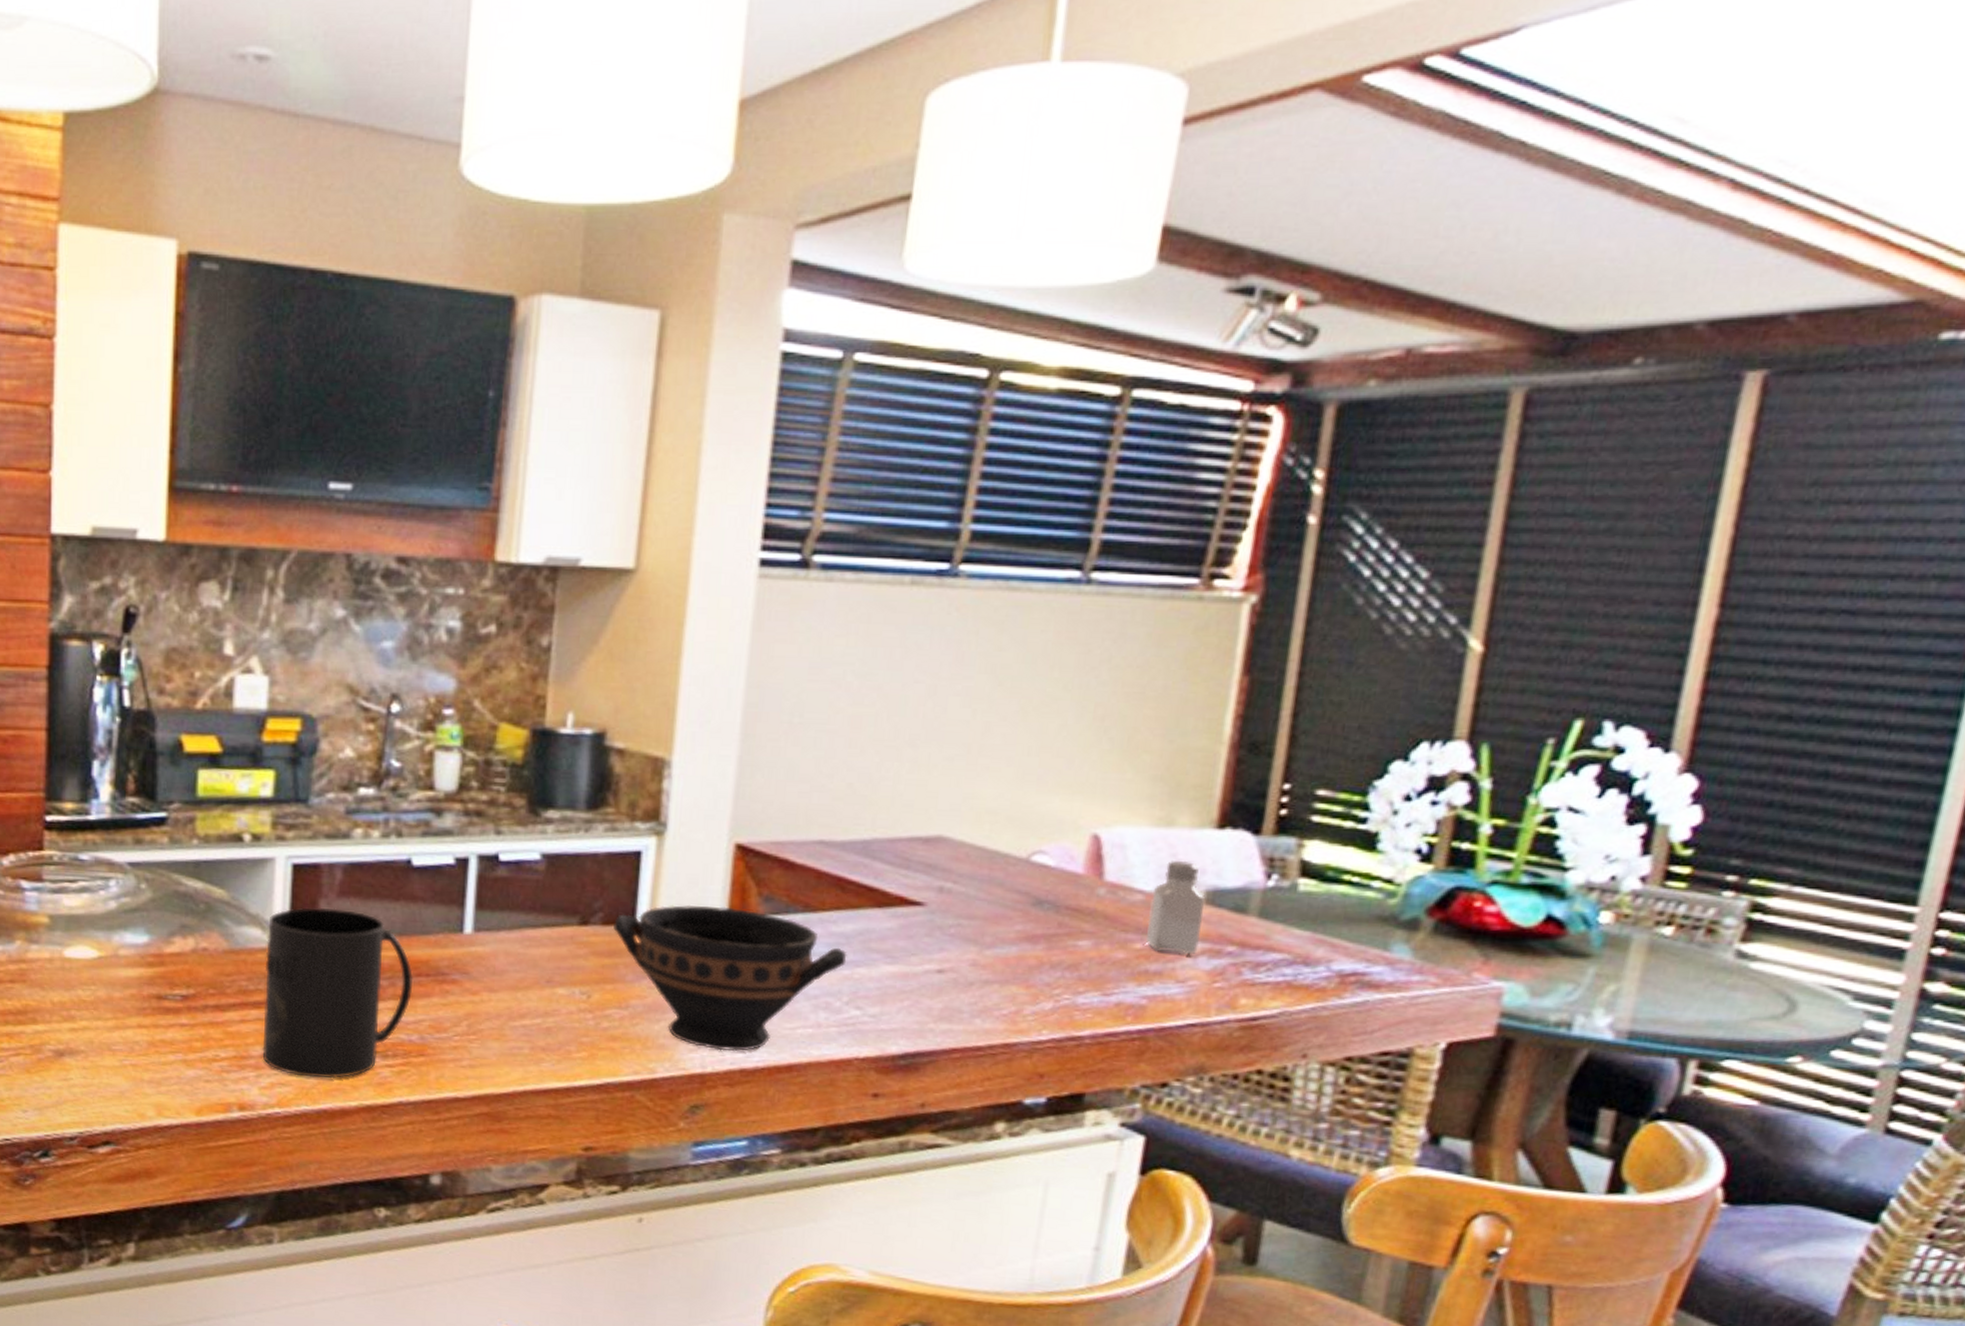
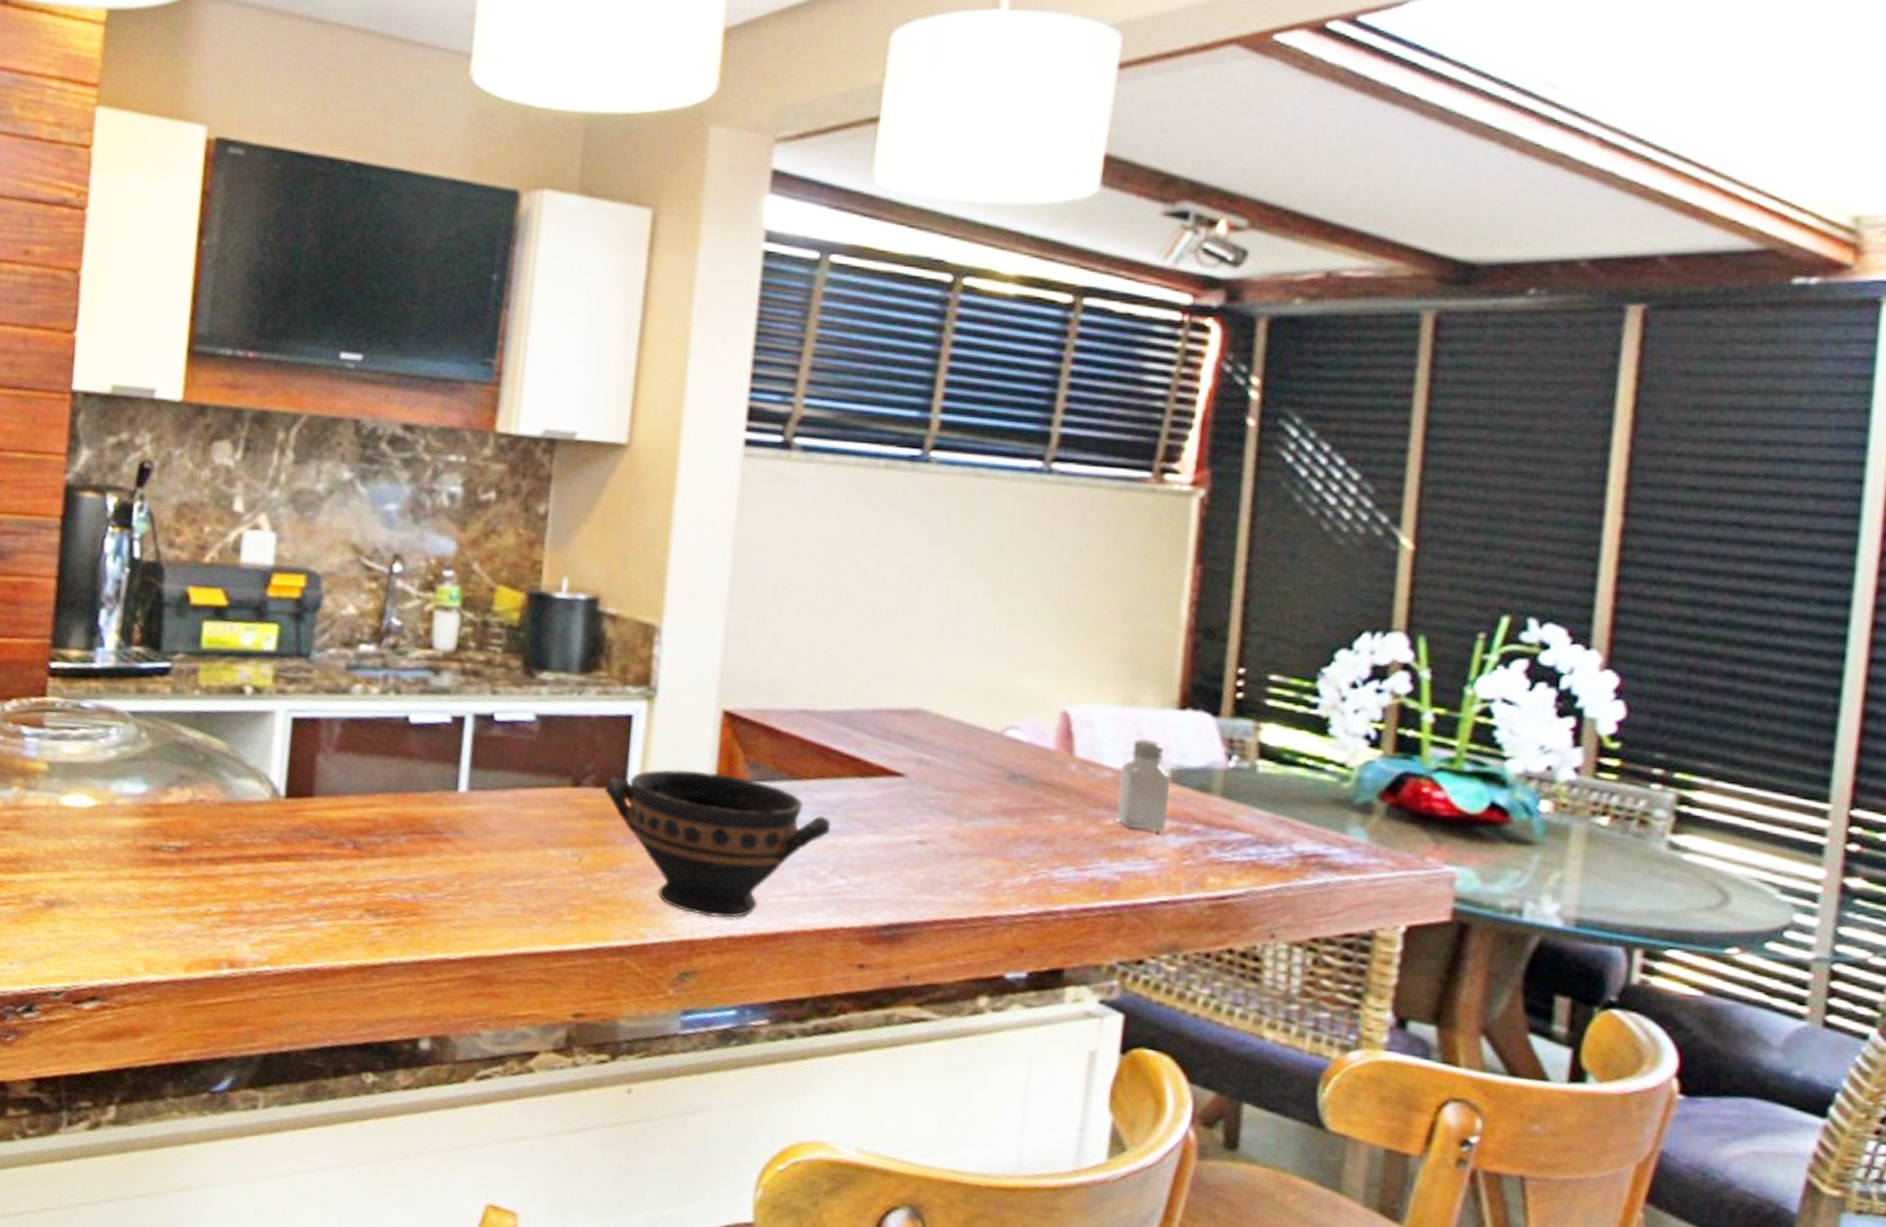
mug: present [262,907,414,1079] -> none [254,761,408,937]

